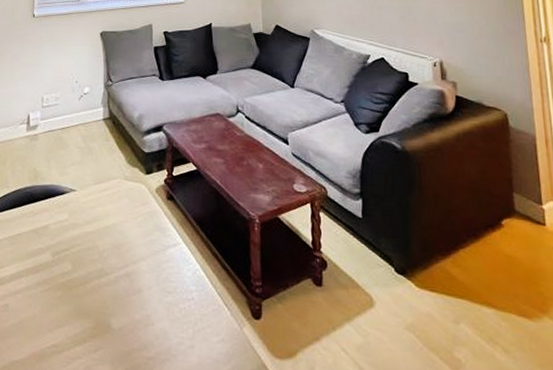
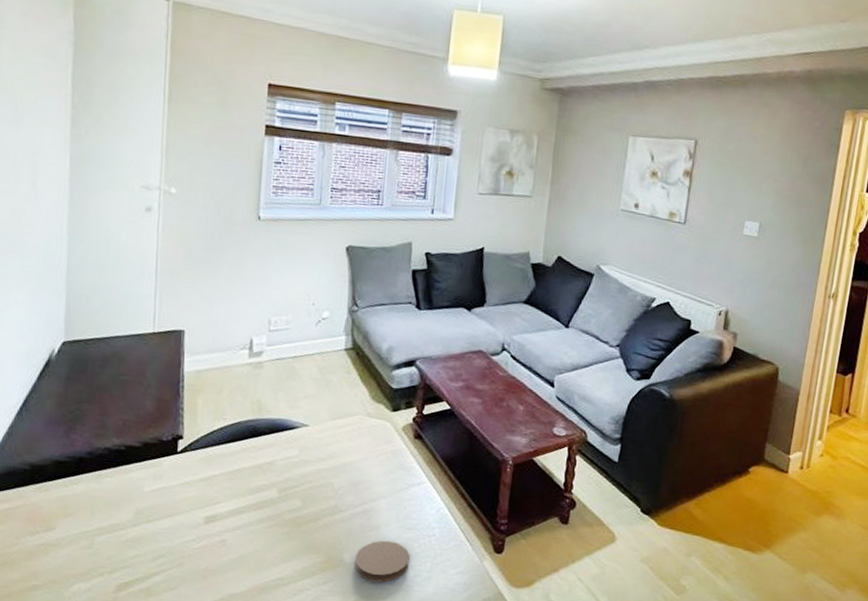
coaster: none [121,304,172,351] -> present [355,540,410,583]

